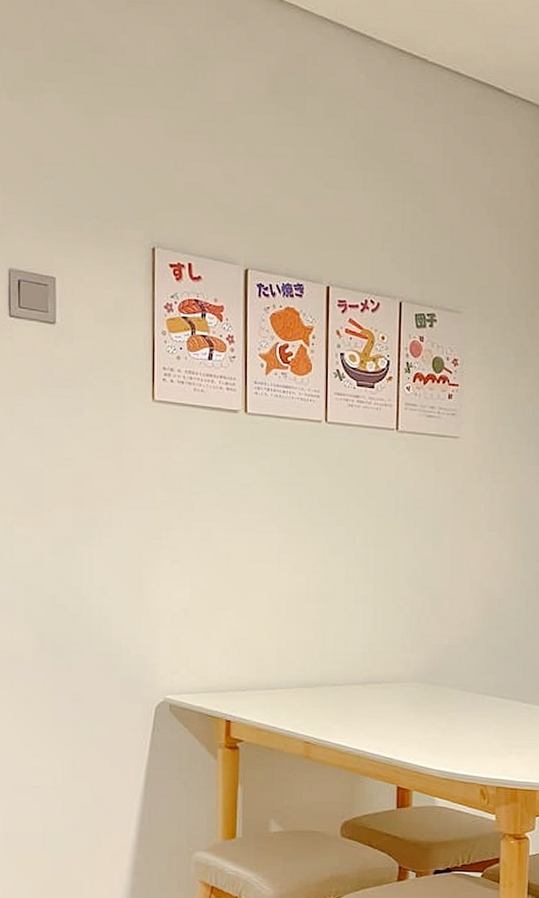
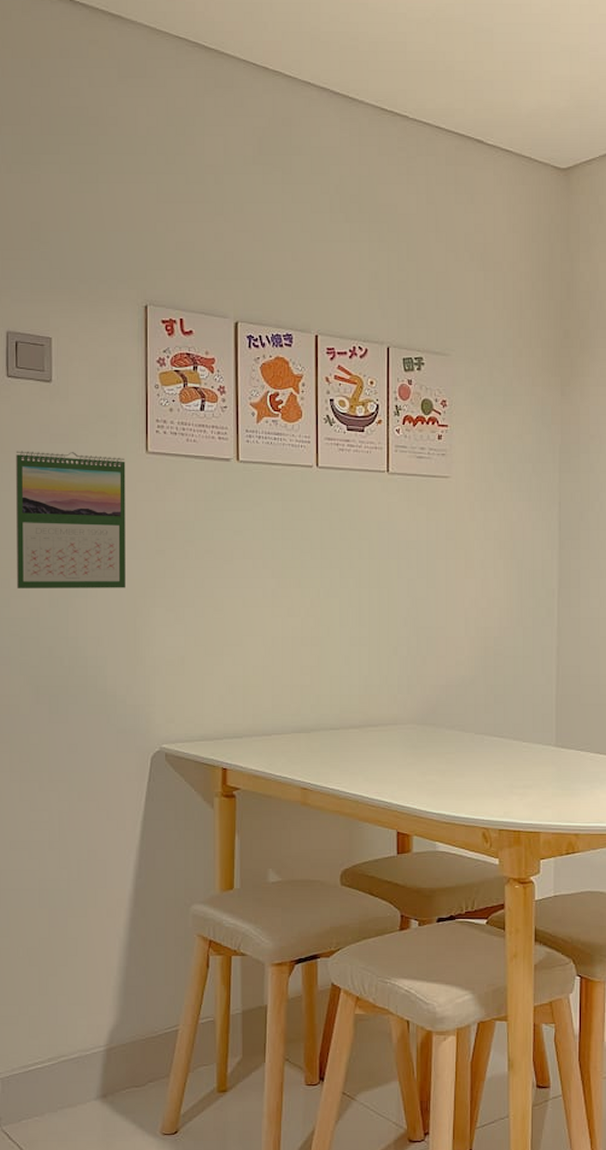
calendar: none [18,394,131,538] -> present [15,451,126,588]

